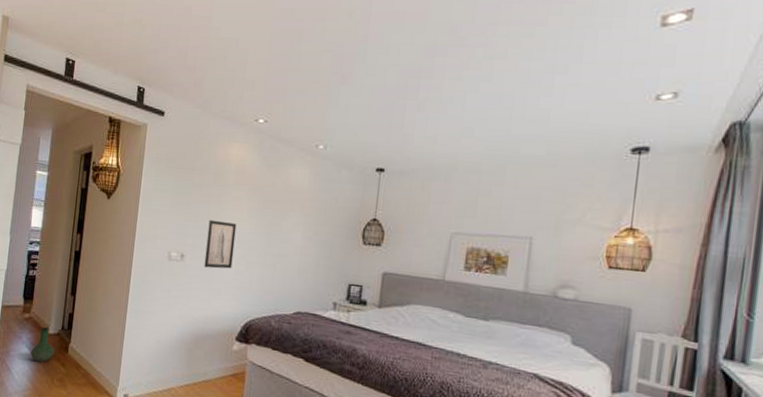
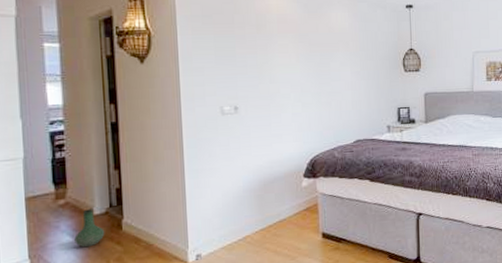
wall art: present [204,219,237,269] -> none [258,69,289,116]

